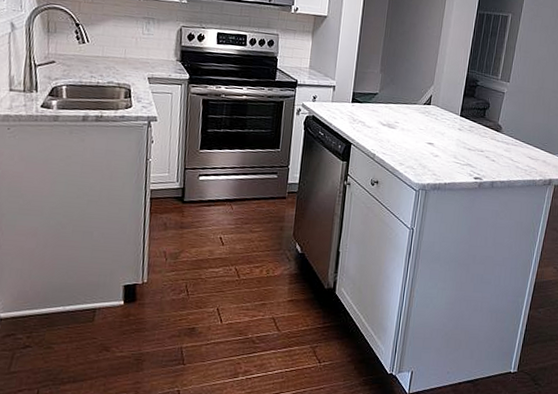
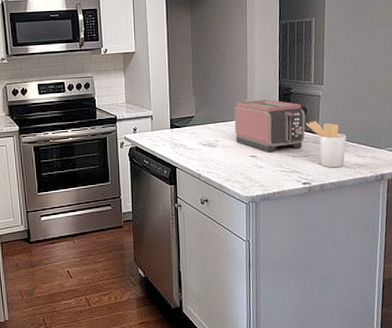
toaster: none [416,86,487,143] -> present [234,99,306,153]
utensil holder: none [486,117,523,167] -> present [305,121,347,168]

